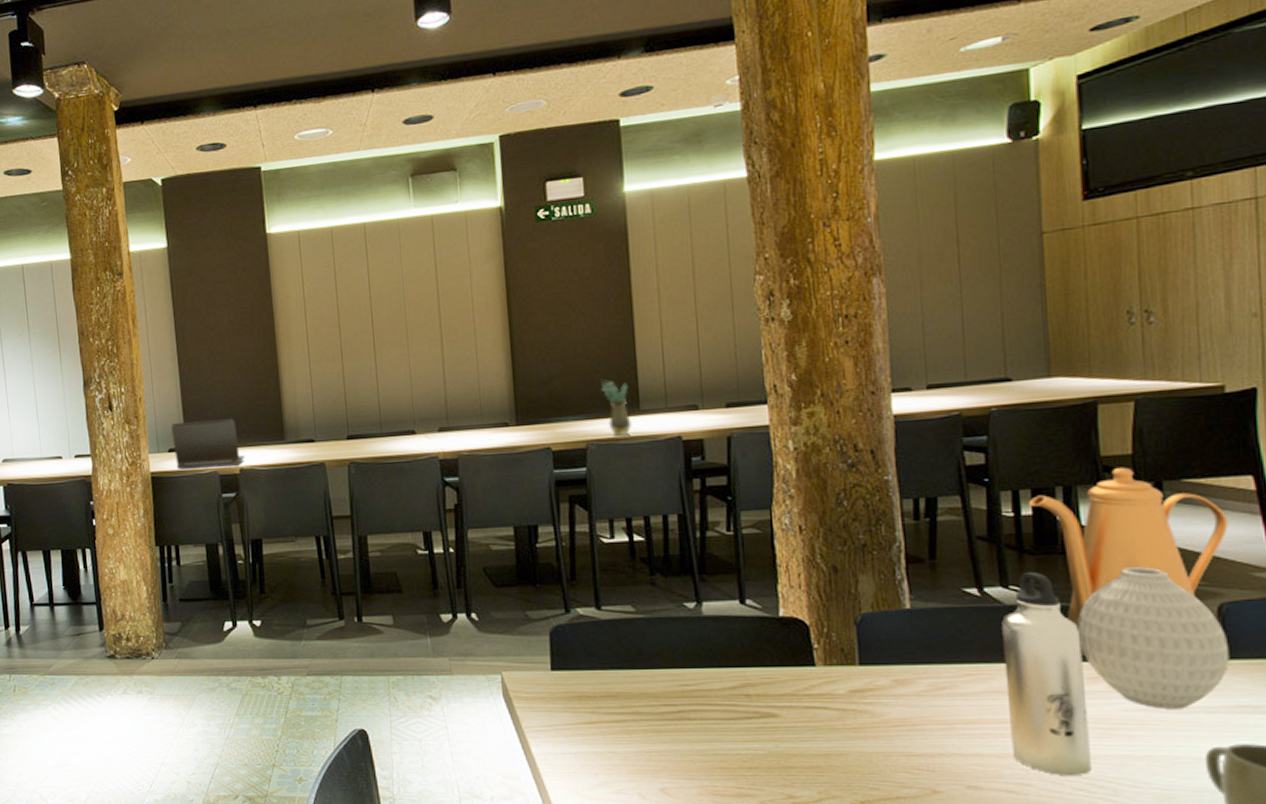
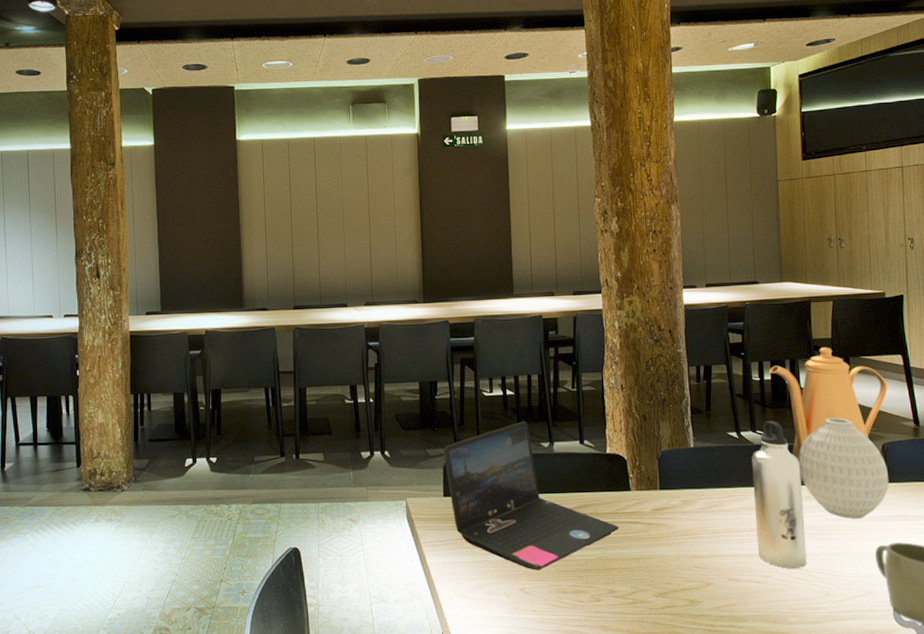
laptop computer: present [171,419,246,469] -> none [149,289,211,330]
laptop: none [549,574,800,766] -> present [444,421,619,570]
vase: present [600,378,632,436] -> none [485,269,507,313]

